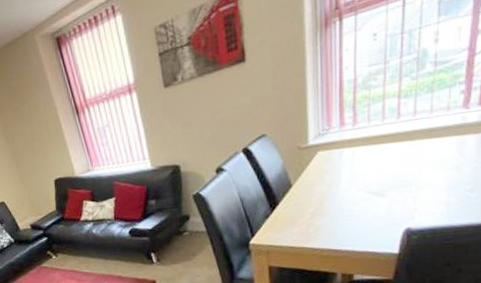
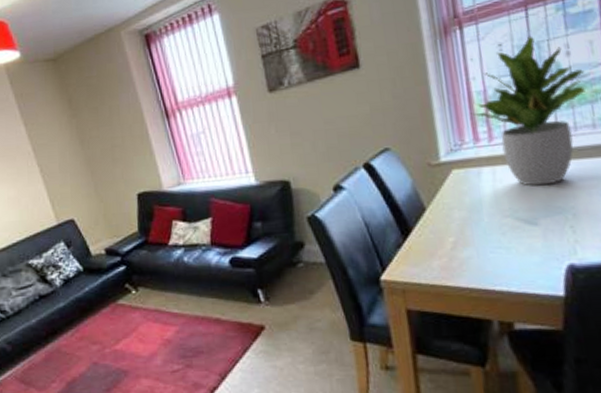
potted plant: none [339,24,449,164] -> present [470,36,586,187]

